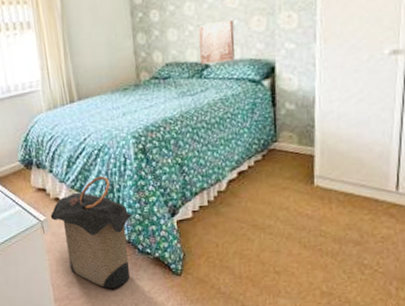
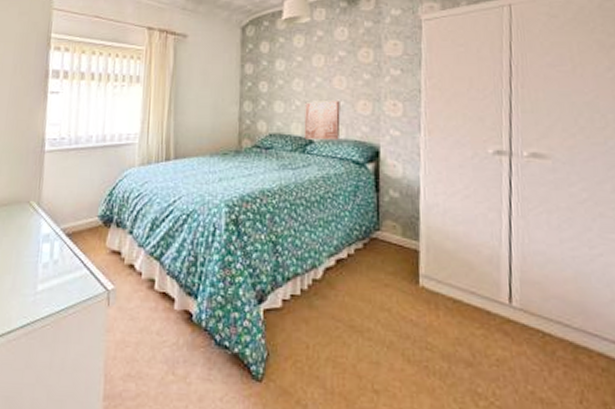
laundry hamper: present [50,176,134,289] -> none [120,245,215,390]

